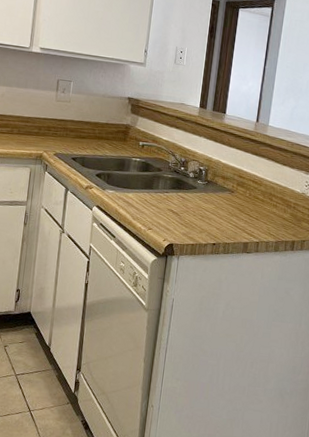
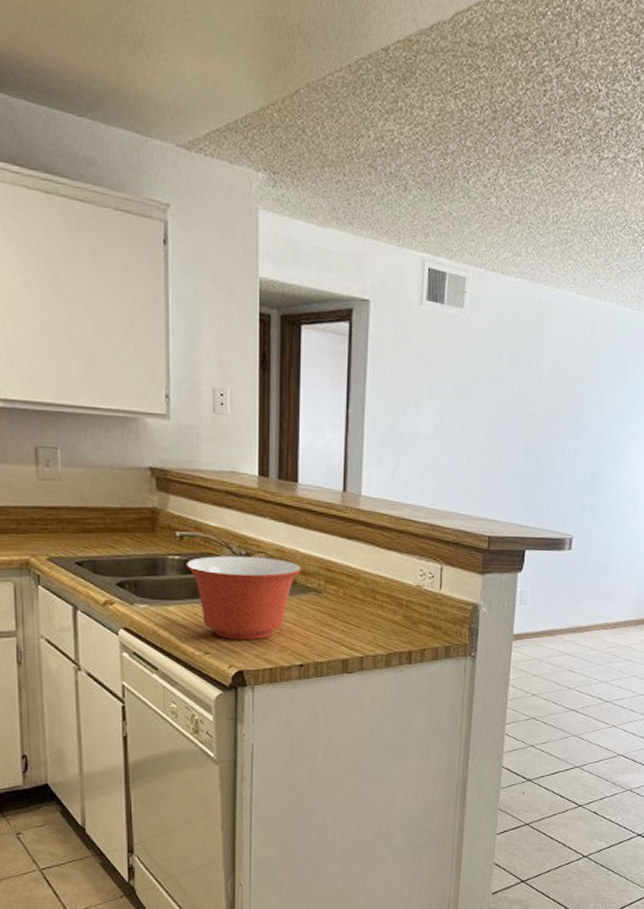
mixing bowl: none [143,160,222,223] -> present [186,555,302,641]

